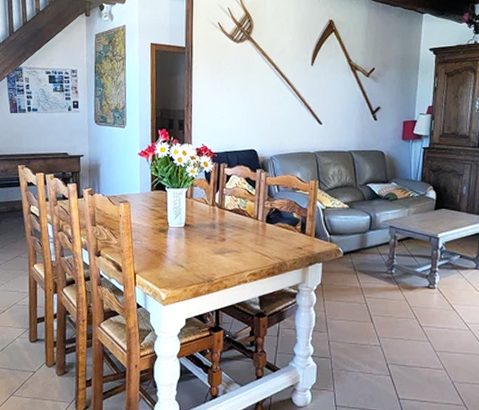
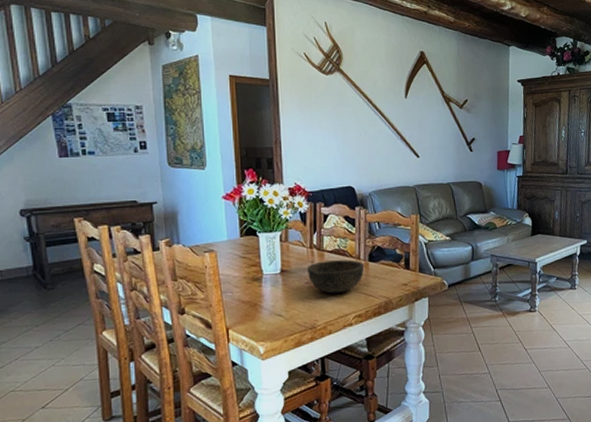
bowl: none [209,219,262,251] -> present [308,259,365,294]

